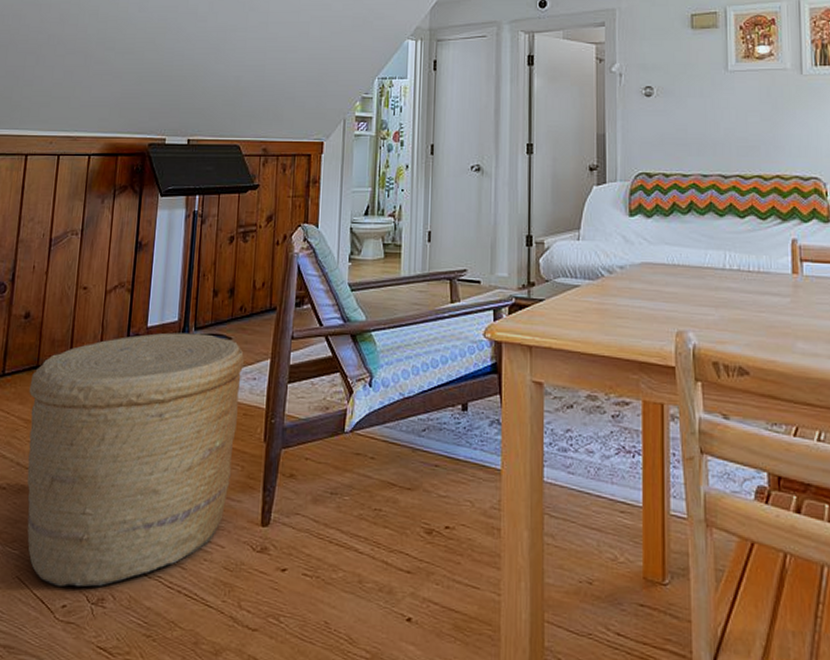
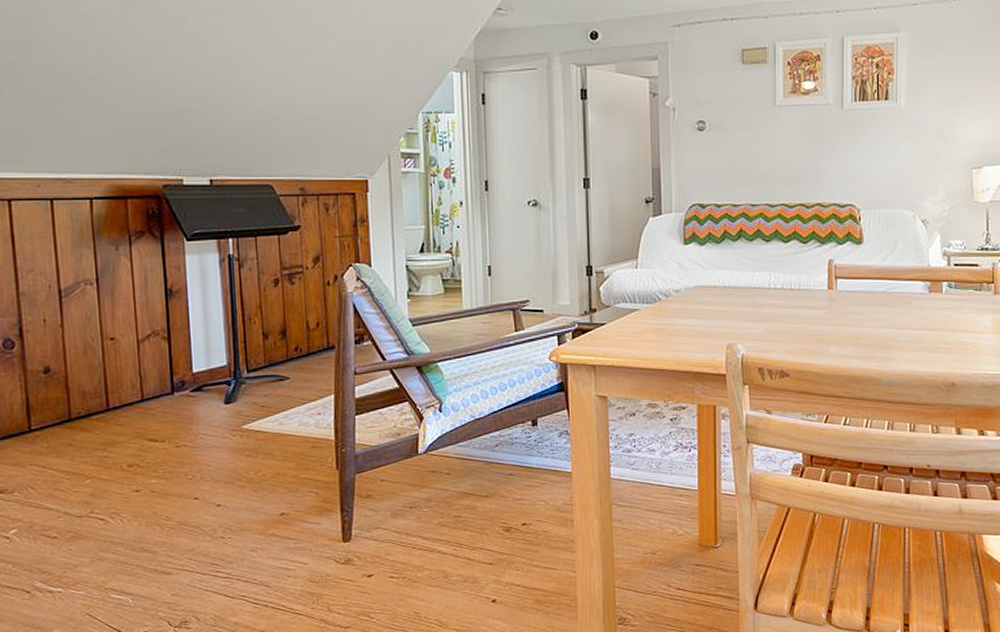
basket: present [27,332,245,587] -> none [64,375,307,617]

